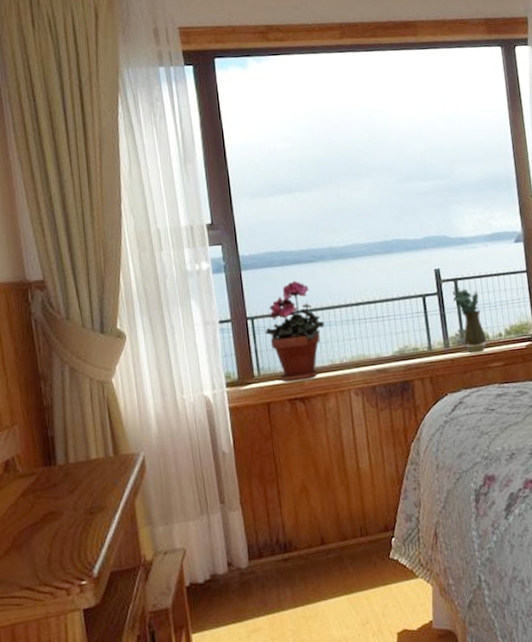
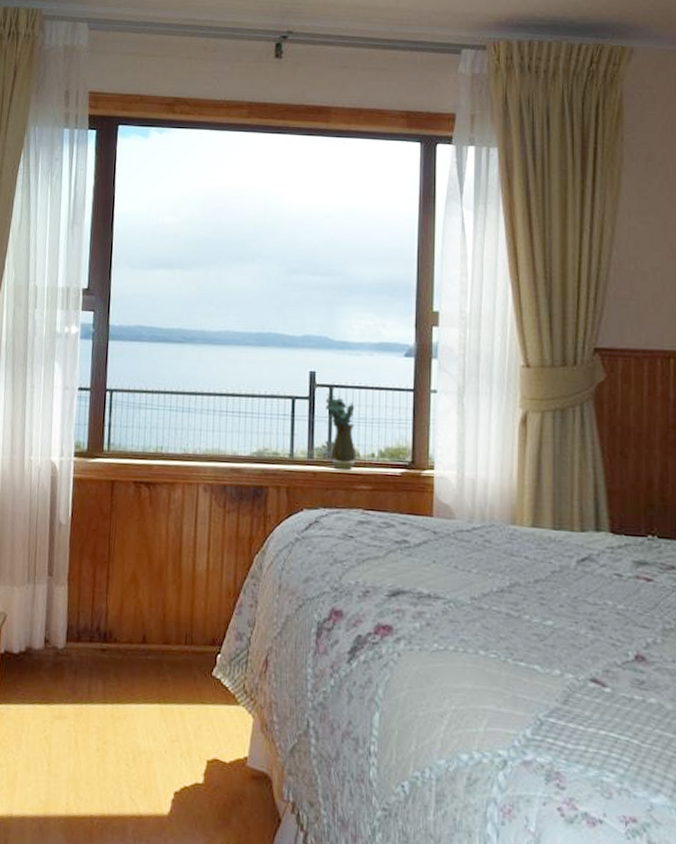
potted plant: present [265,280,325,383] -> none [122,359,184,466]

